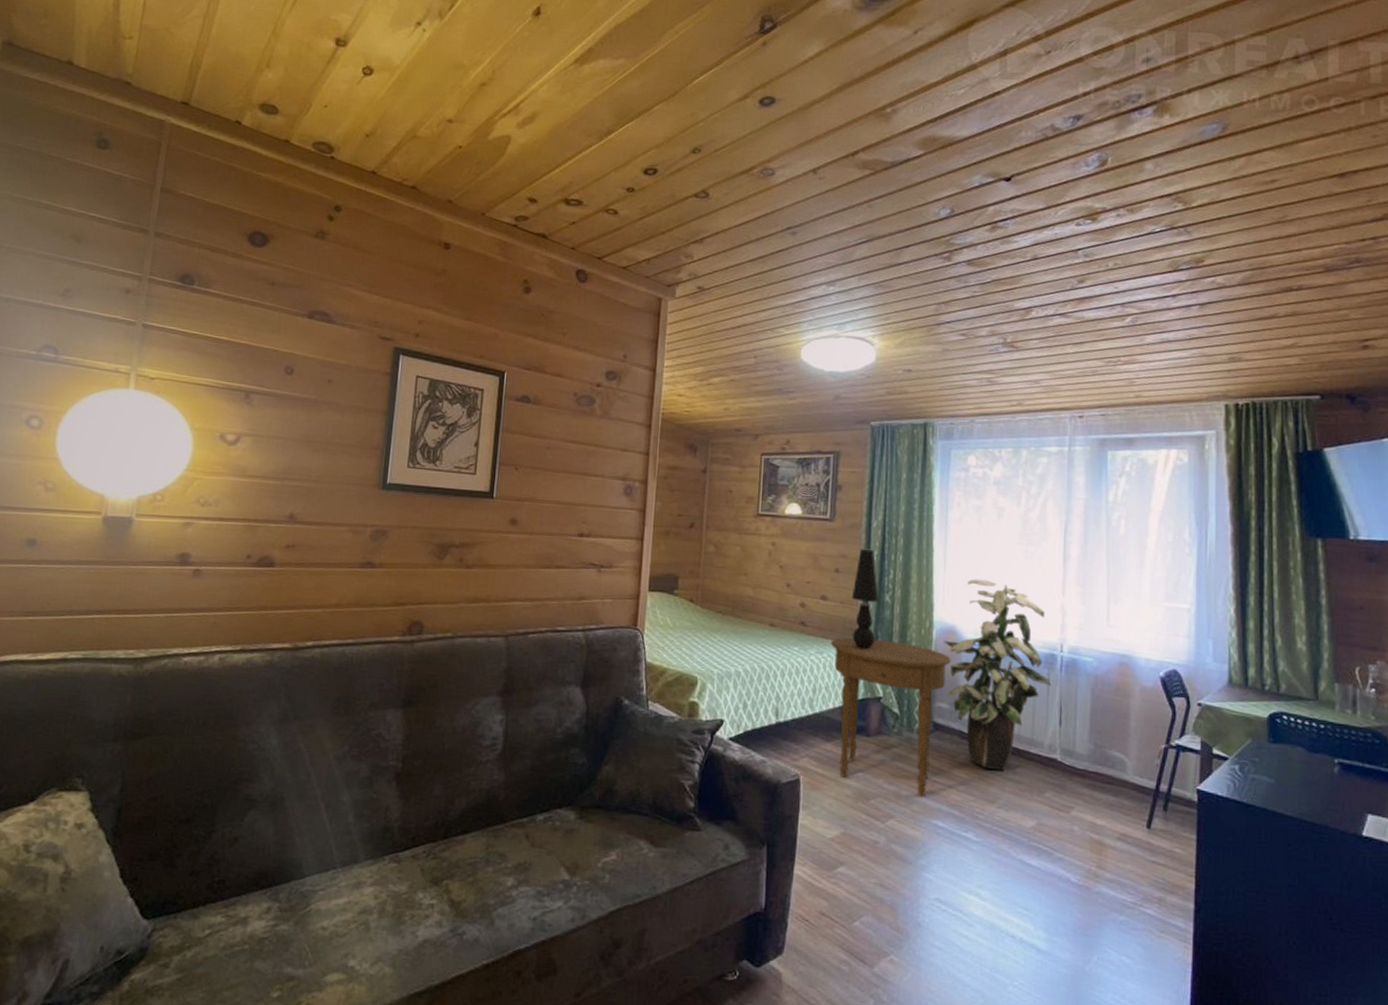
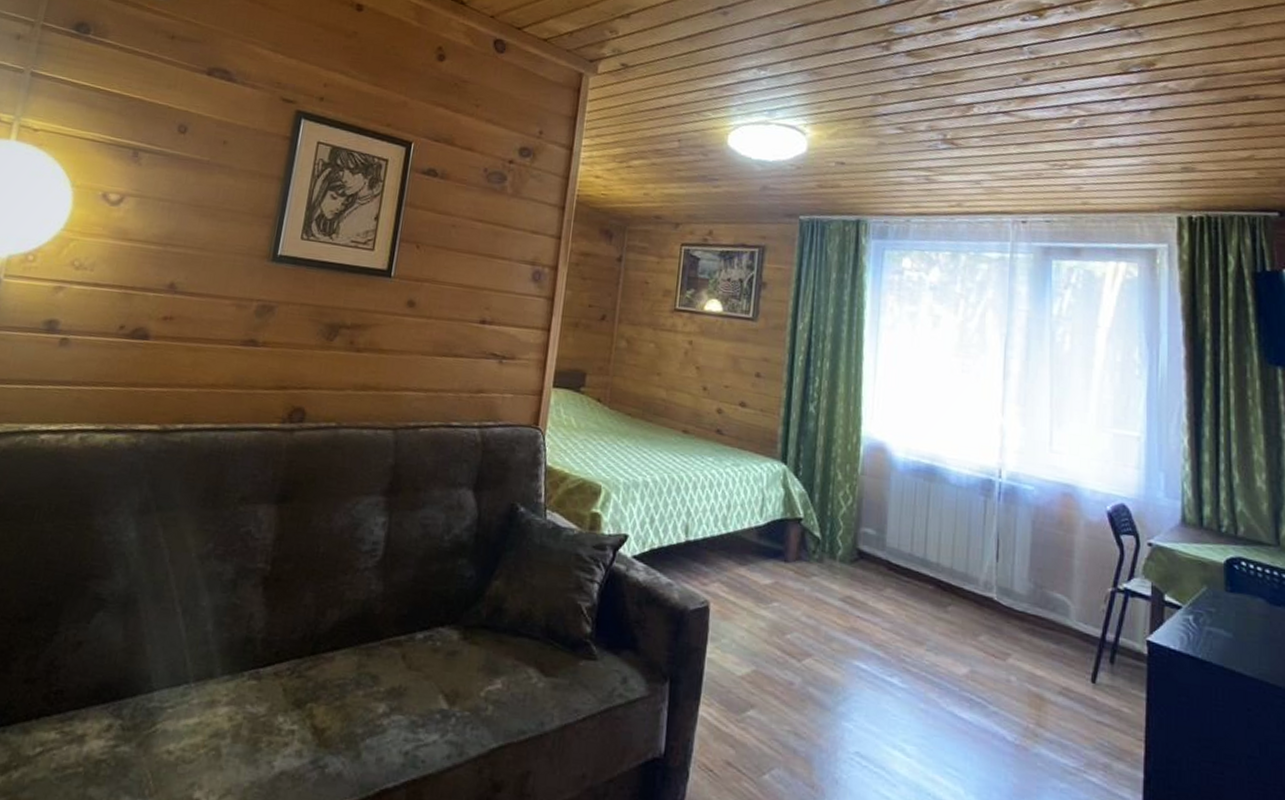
side table: present [830,637,951,797] -> none [748,449,879,634]
table lamp: present [851,548,879,650] -> none [772,352,803,465]
indoor plant: present [943,579,1052,772] -> none [870,392,989,610]

